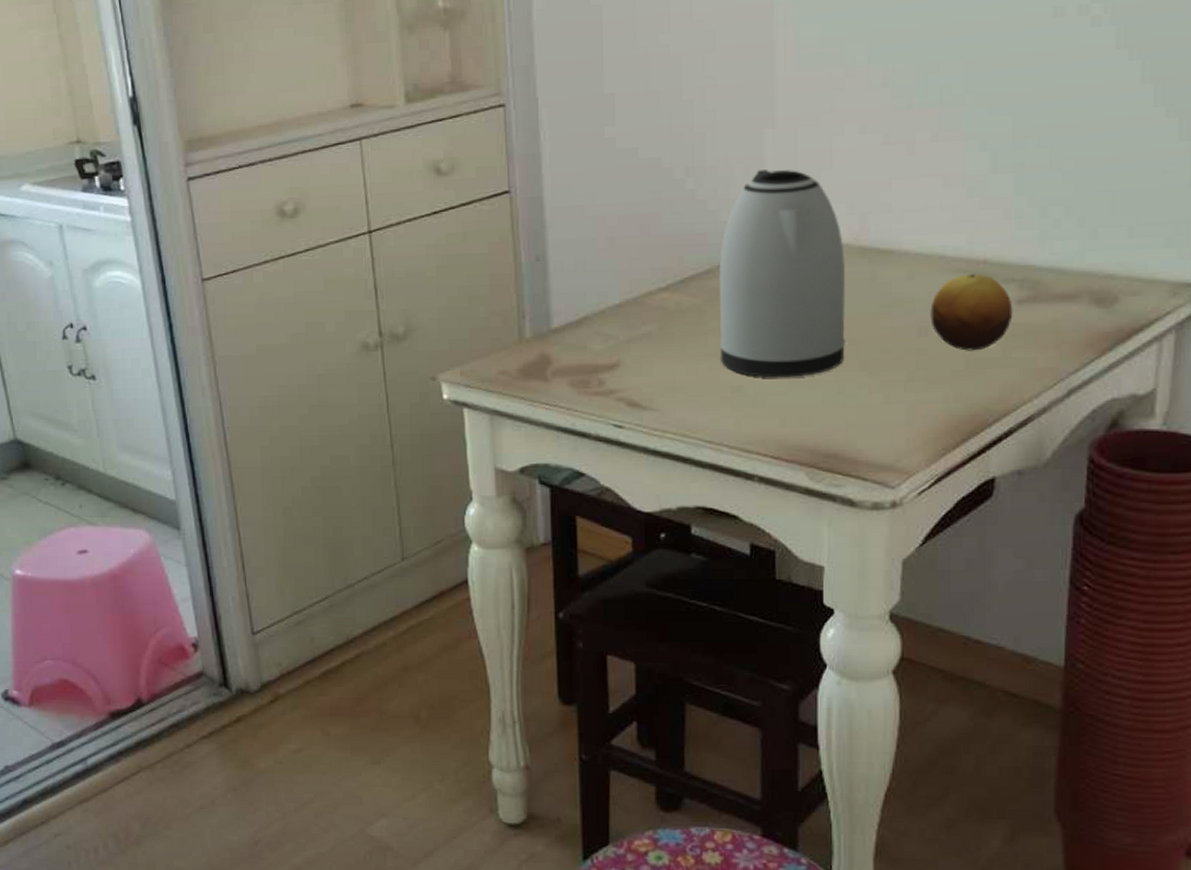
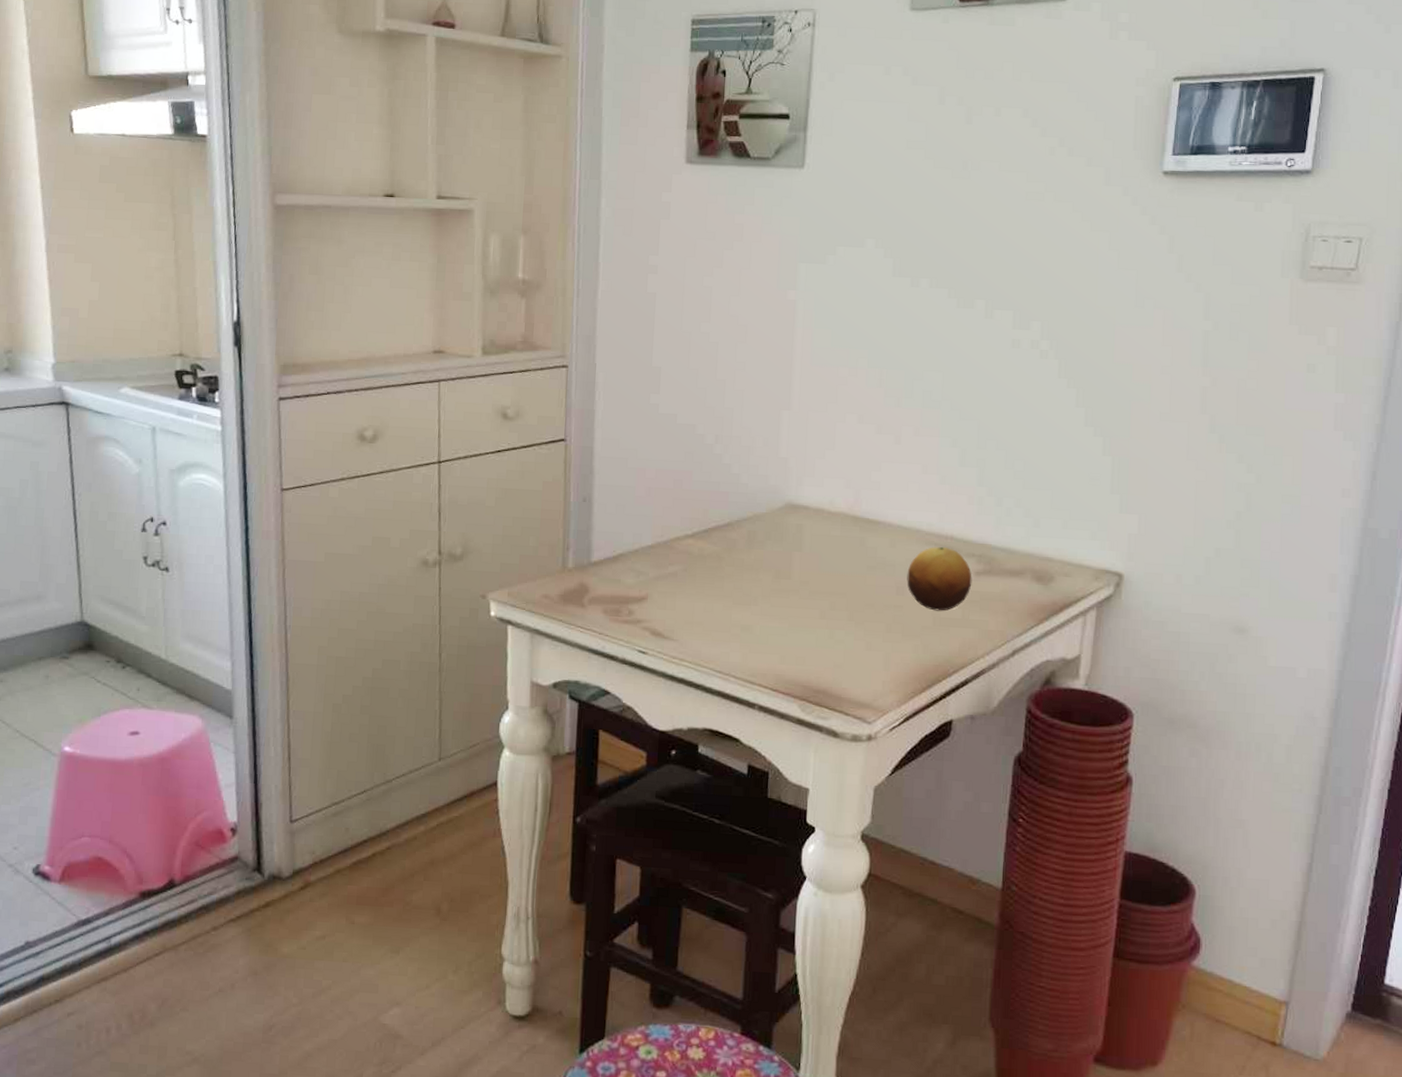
kettle: present [718,170,846,378] -> none [733,444,841,622]

